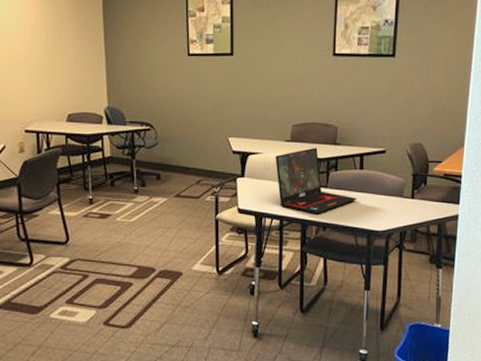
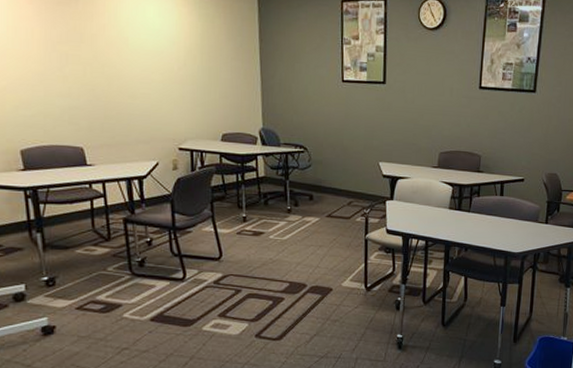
laptop: present [275,147,357,215] -> none [422,174,496,236]

